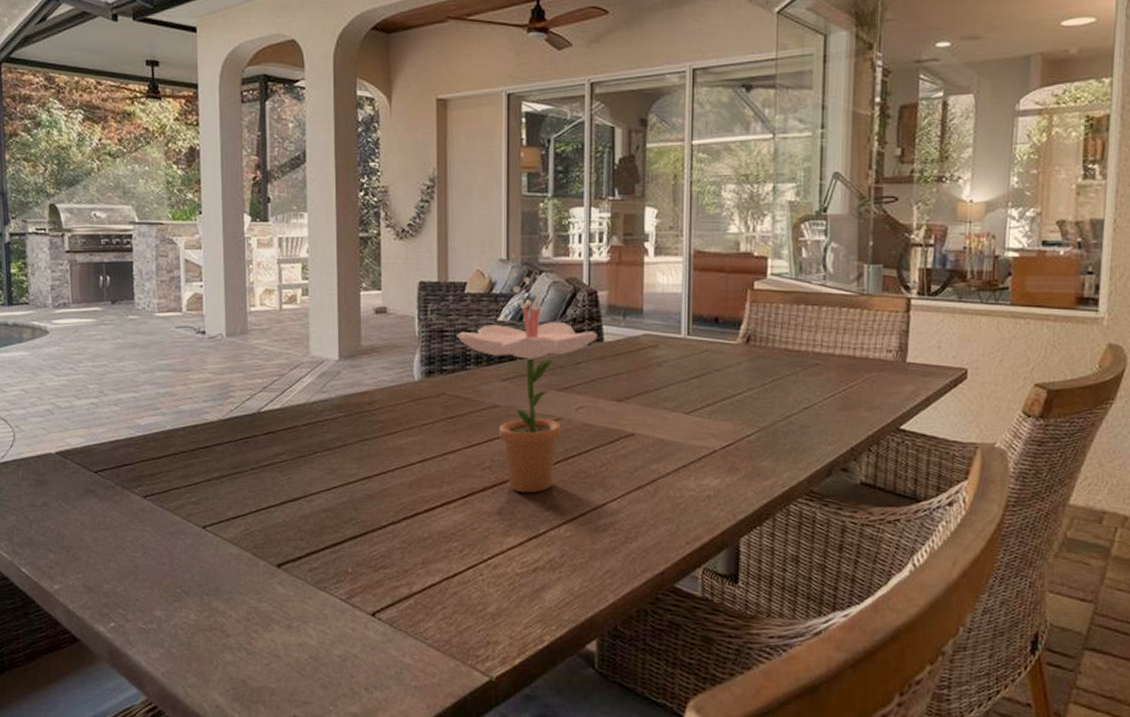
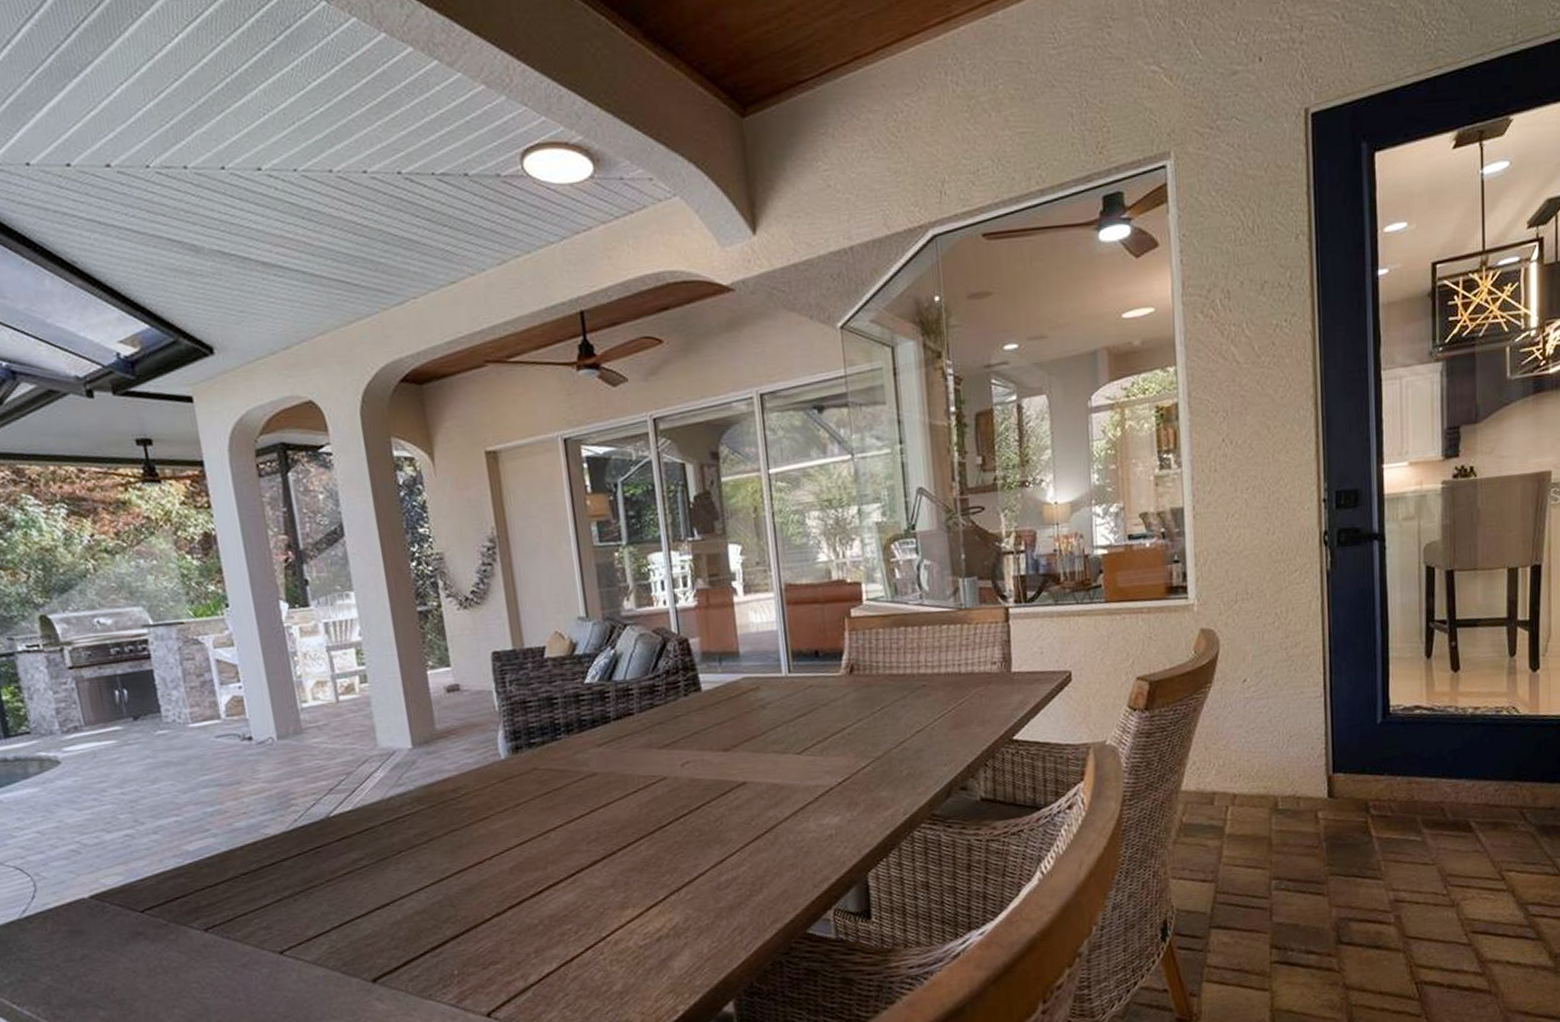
flower: present [456,252,598,493] -> none [540,608,695,861]

